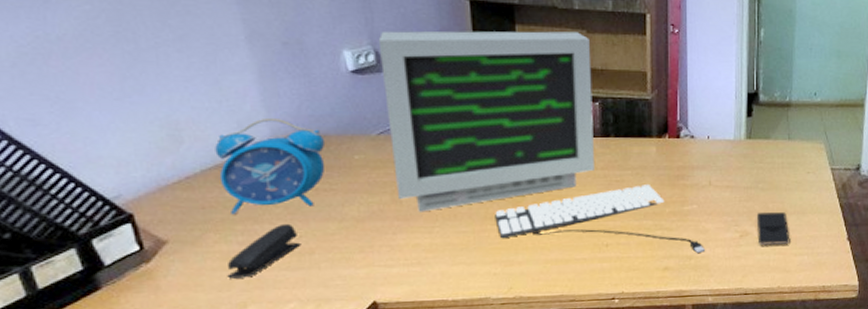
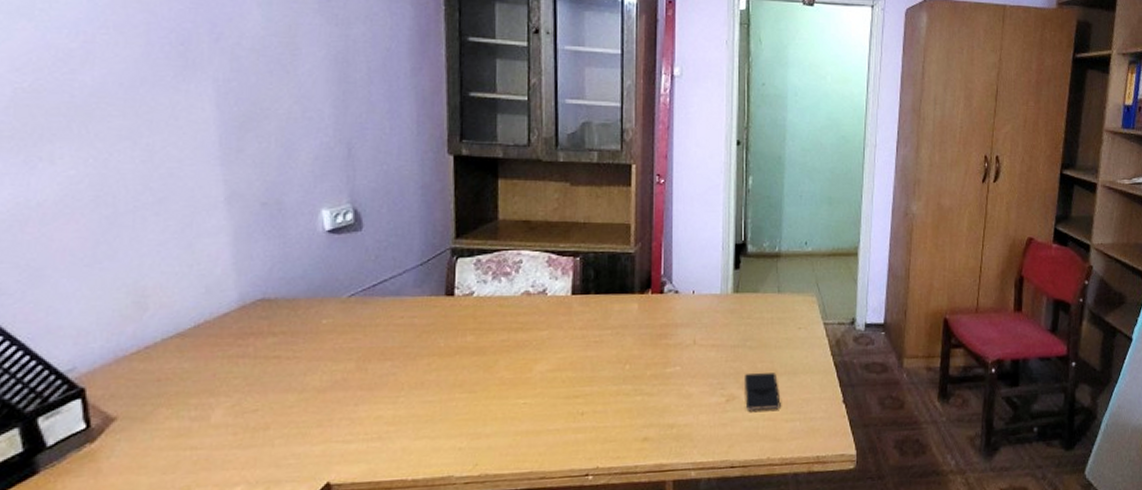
alarm clock: present [215,117,326,215] -> none [179,281,294,387]
stapler: present [227,223,301,279] -> none [174,396,257,459]
computer monitor: present [378,31,594,212] -> none [358,185,574,381]
keyboard: present [495,184,705,253] -> none [464,345,688,420]

